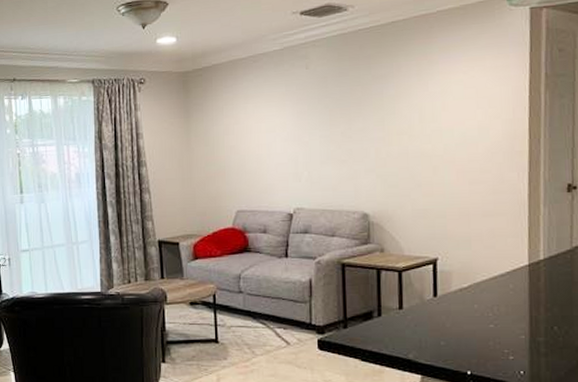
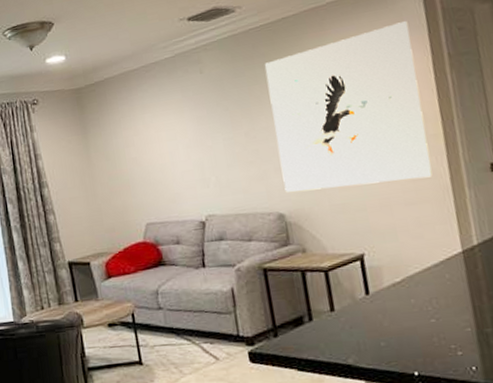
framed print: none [368,37,513,194] -> present [264,21,433,193]

